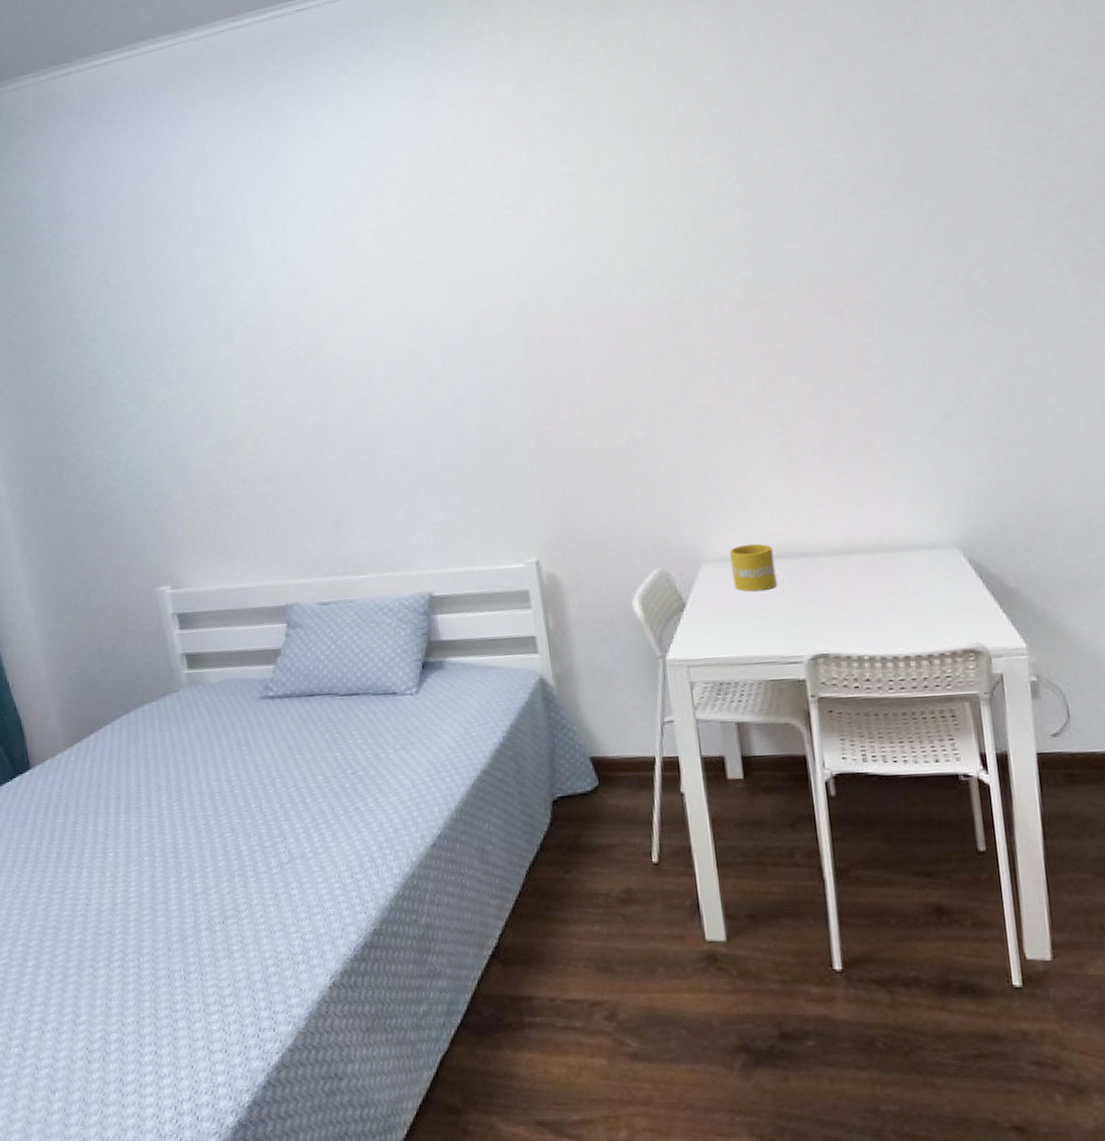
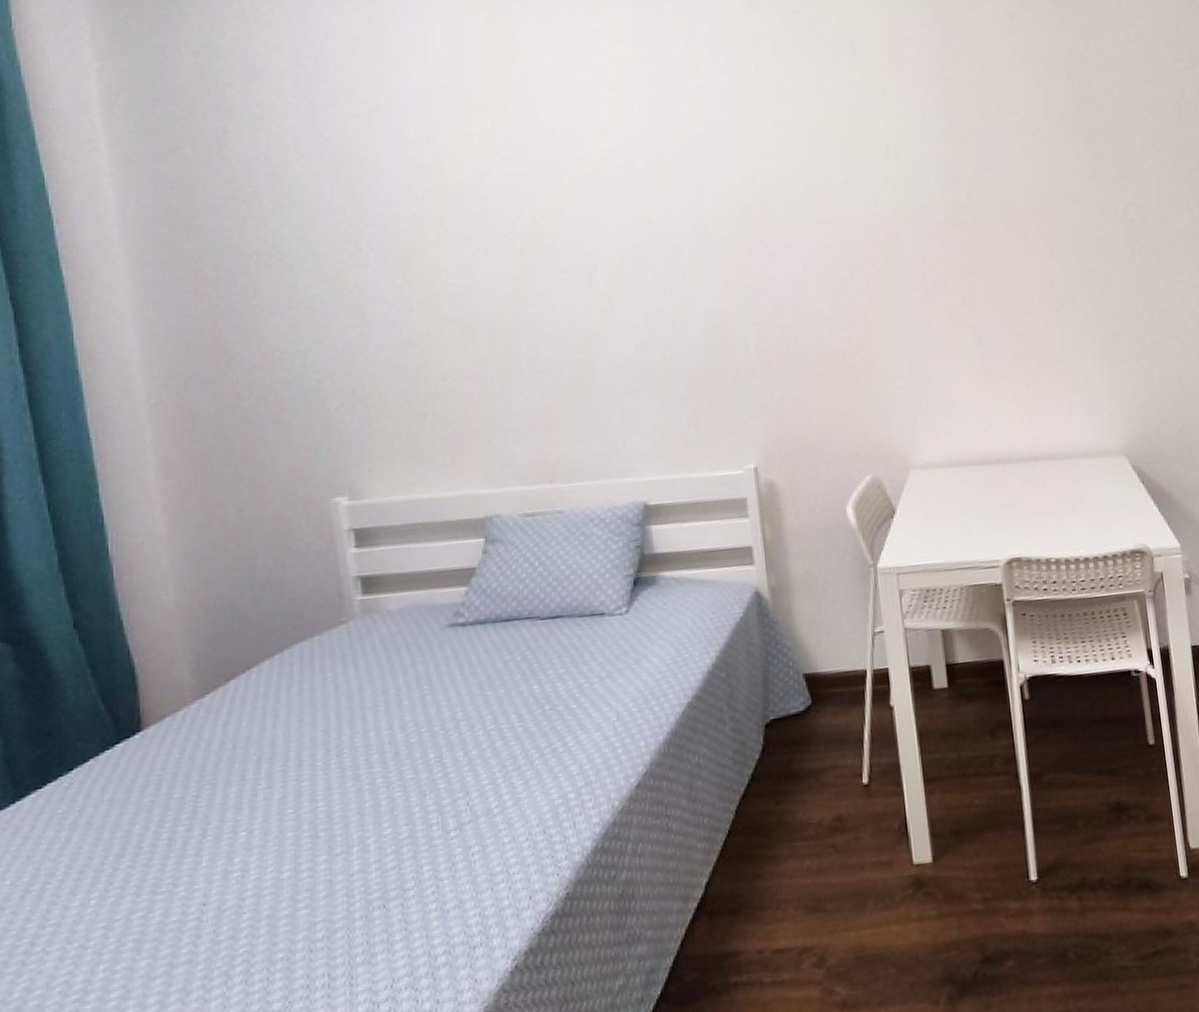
mug: present [730,543,777,592] -> none [935,450,977,498]

